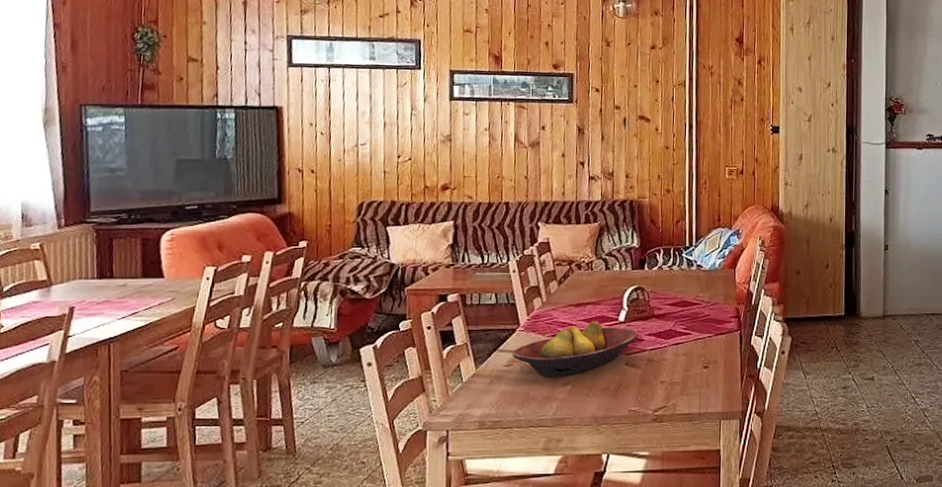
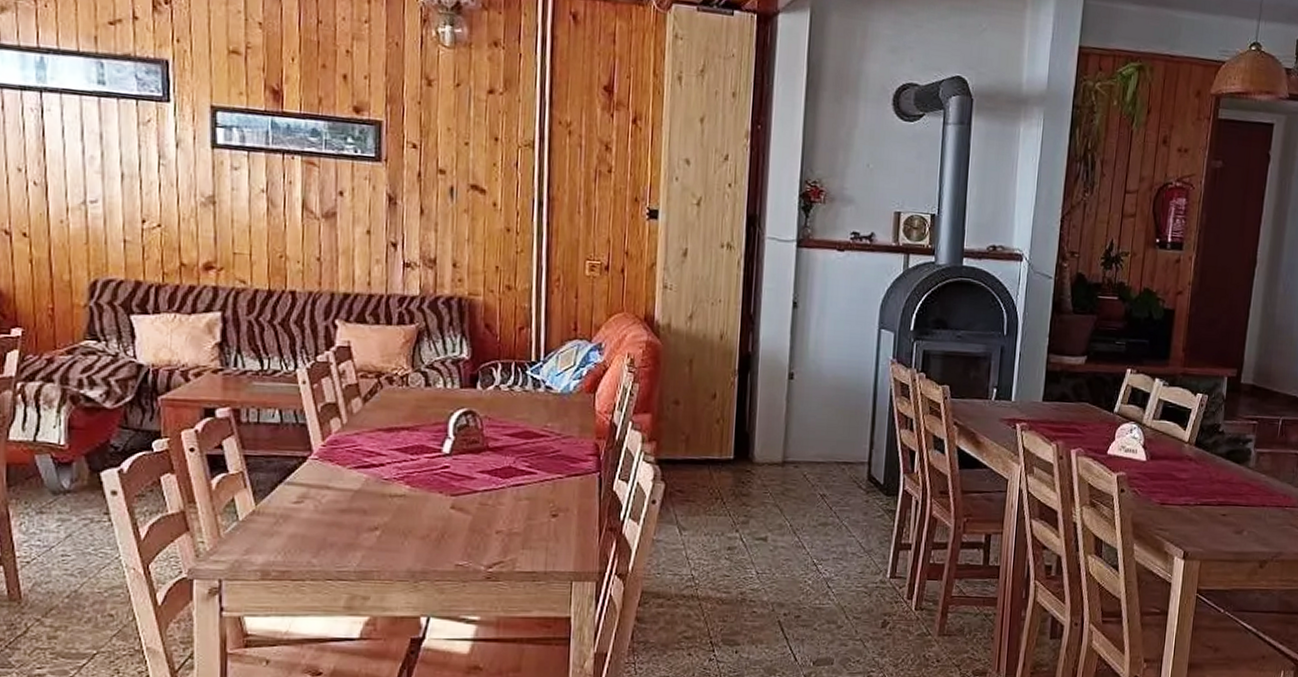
fruit bowl: present [512,320,639,378] -> none [303,450,469,521]

